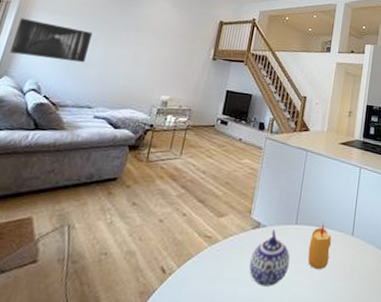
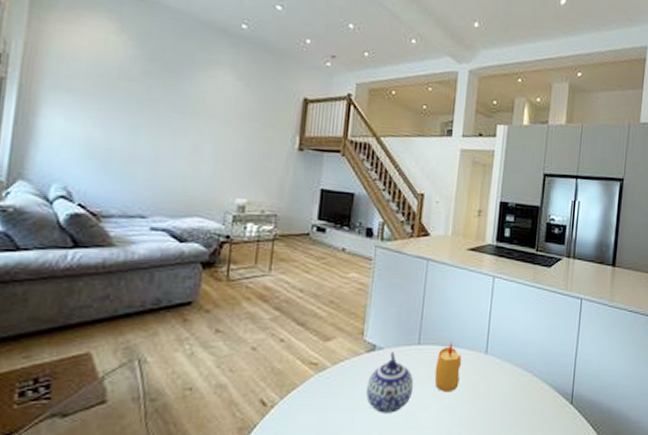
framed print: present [9,18,93,63] -> none [19,100,132,160]

